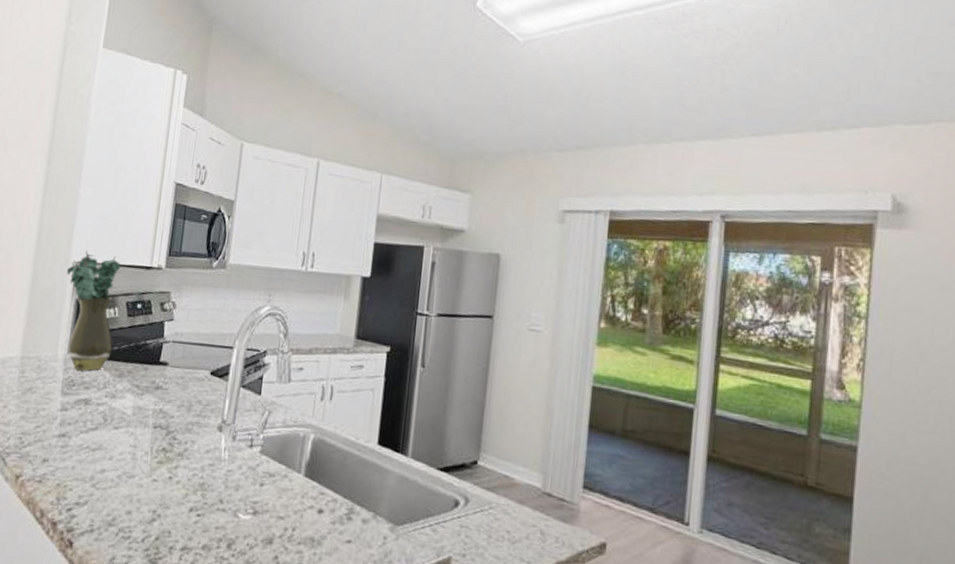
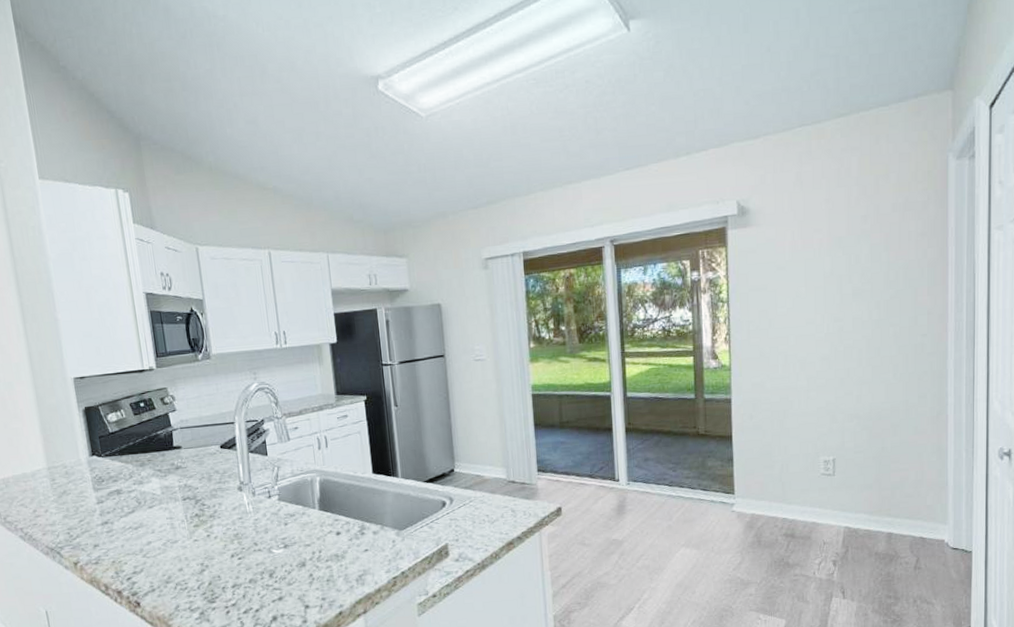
vase: present [66,250,121,371] -> none [66,367,129,468]

